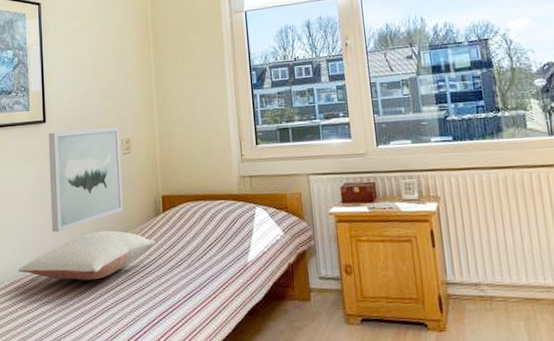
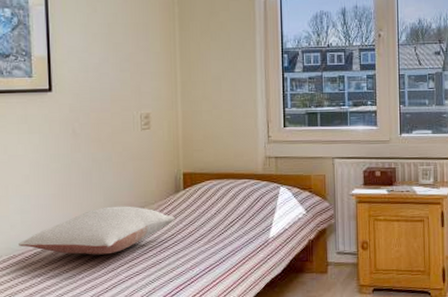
wall art: present [48,126,124,233] -> none [54,100,141,207]

